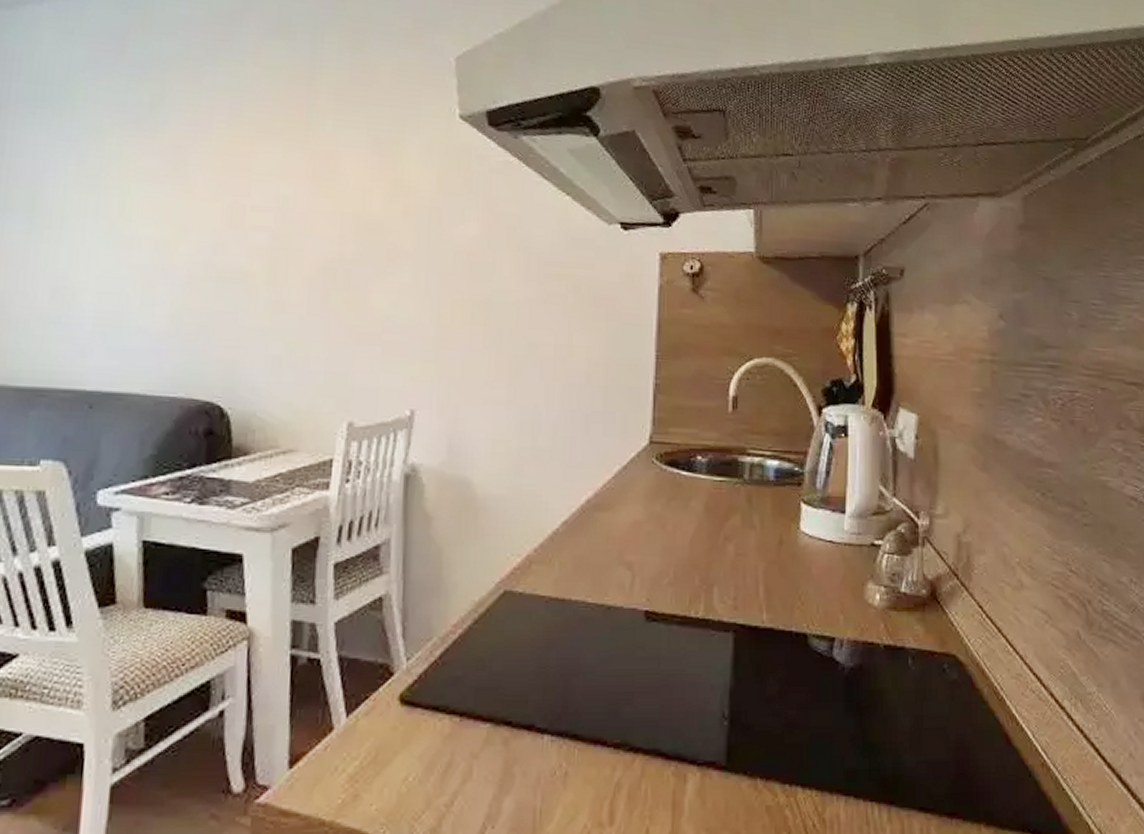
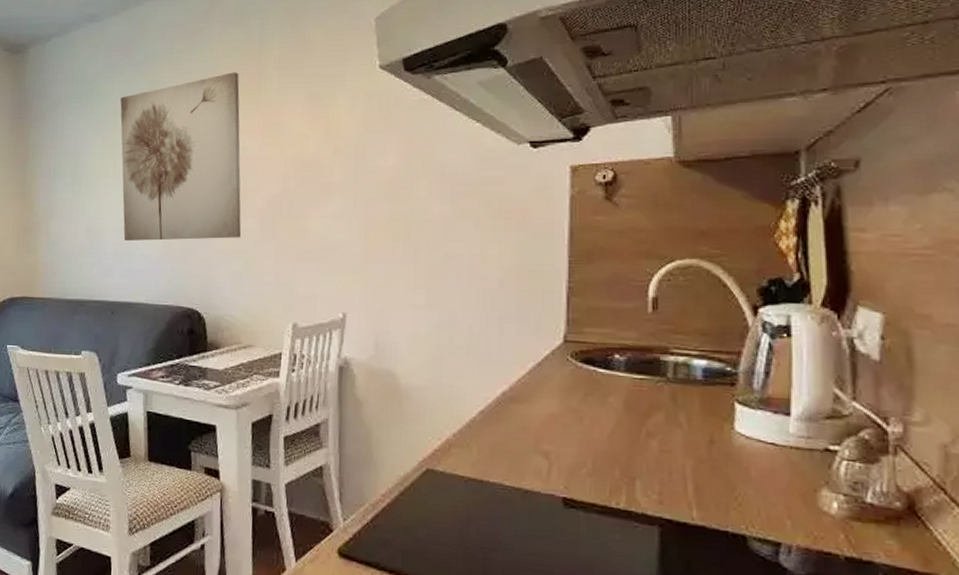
wall art: none [107,97,283,313] -> present [120,72,242,242]

